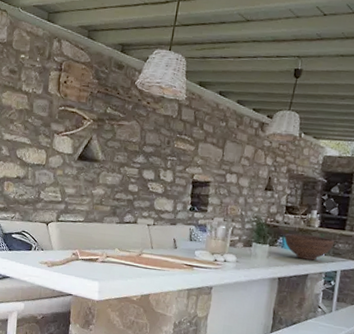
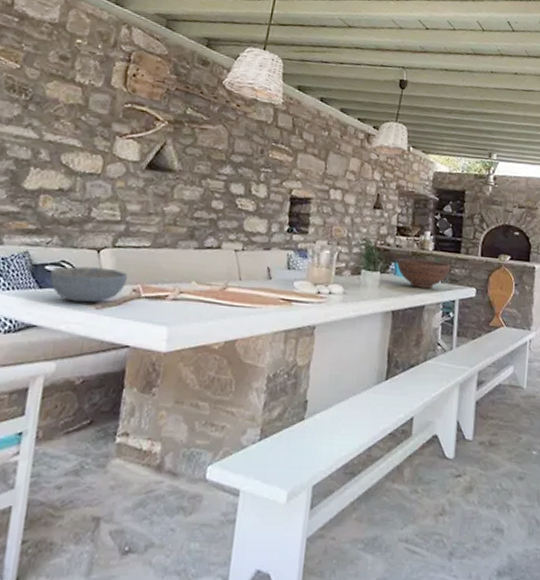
bowl: none [15,235,69,262] -> present [49,266,128,303]

